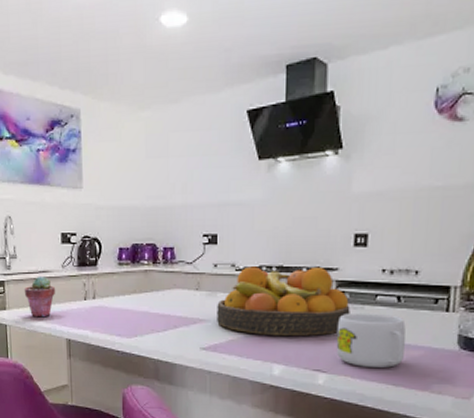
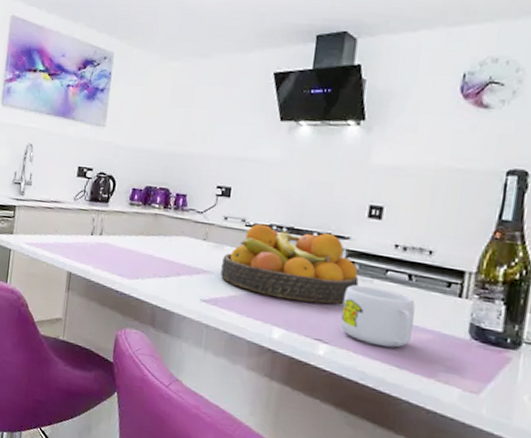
potted succulent: present [24,277,56,318] -> none [33,206,65,247]

